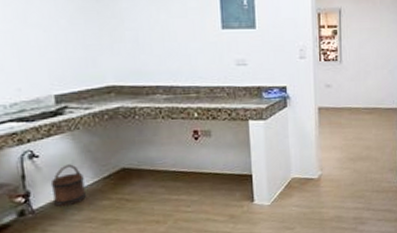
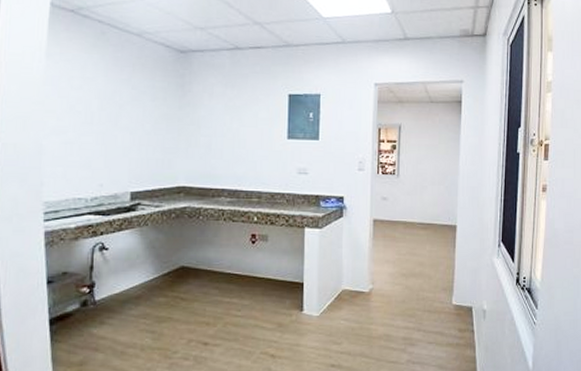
bucket: present [50,164,87,207] -> none [114,259,146,301]

